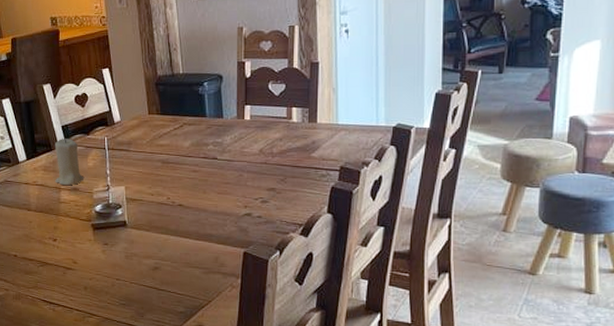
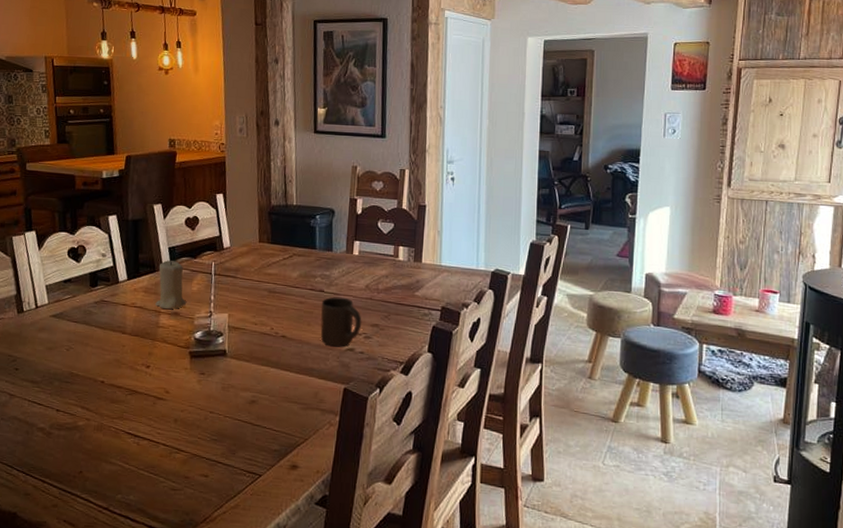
cup: none [215,163,258,212] -> present [320,296,362,346]

